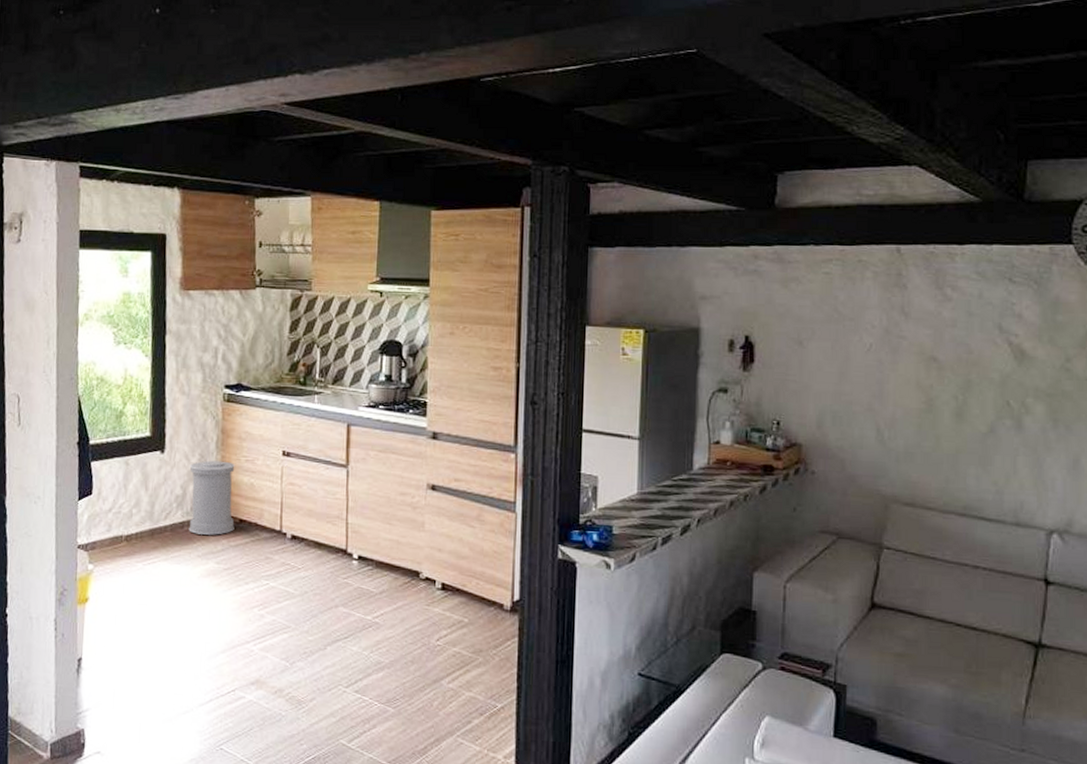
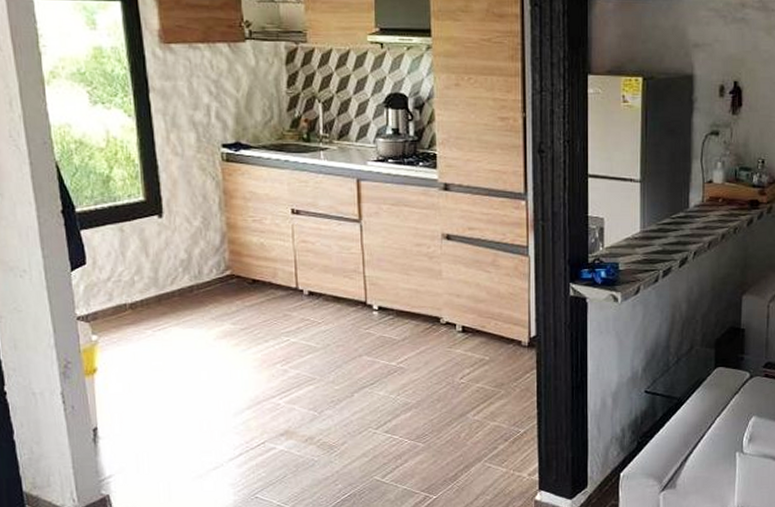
trash can: present [189,460,235,535] -> none [192,222,248,297]

